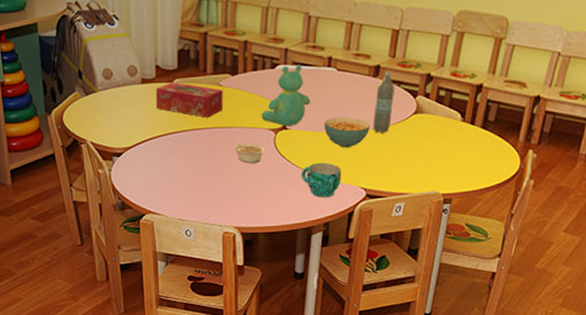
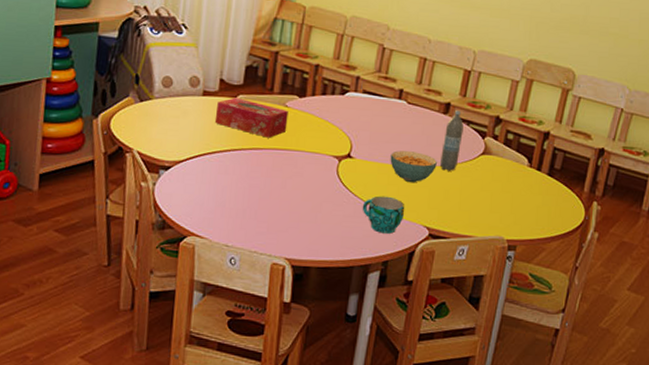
legume: present [234,143,265,163] -> none [294,168,327,190]
teddy bear: present [261,65,311,126] -> none [325,93,379,155]

